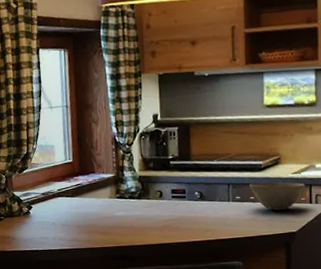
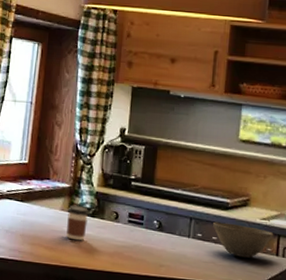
coffee cup: none [116,191,135,222] -> present [66,205,88,241]

